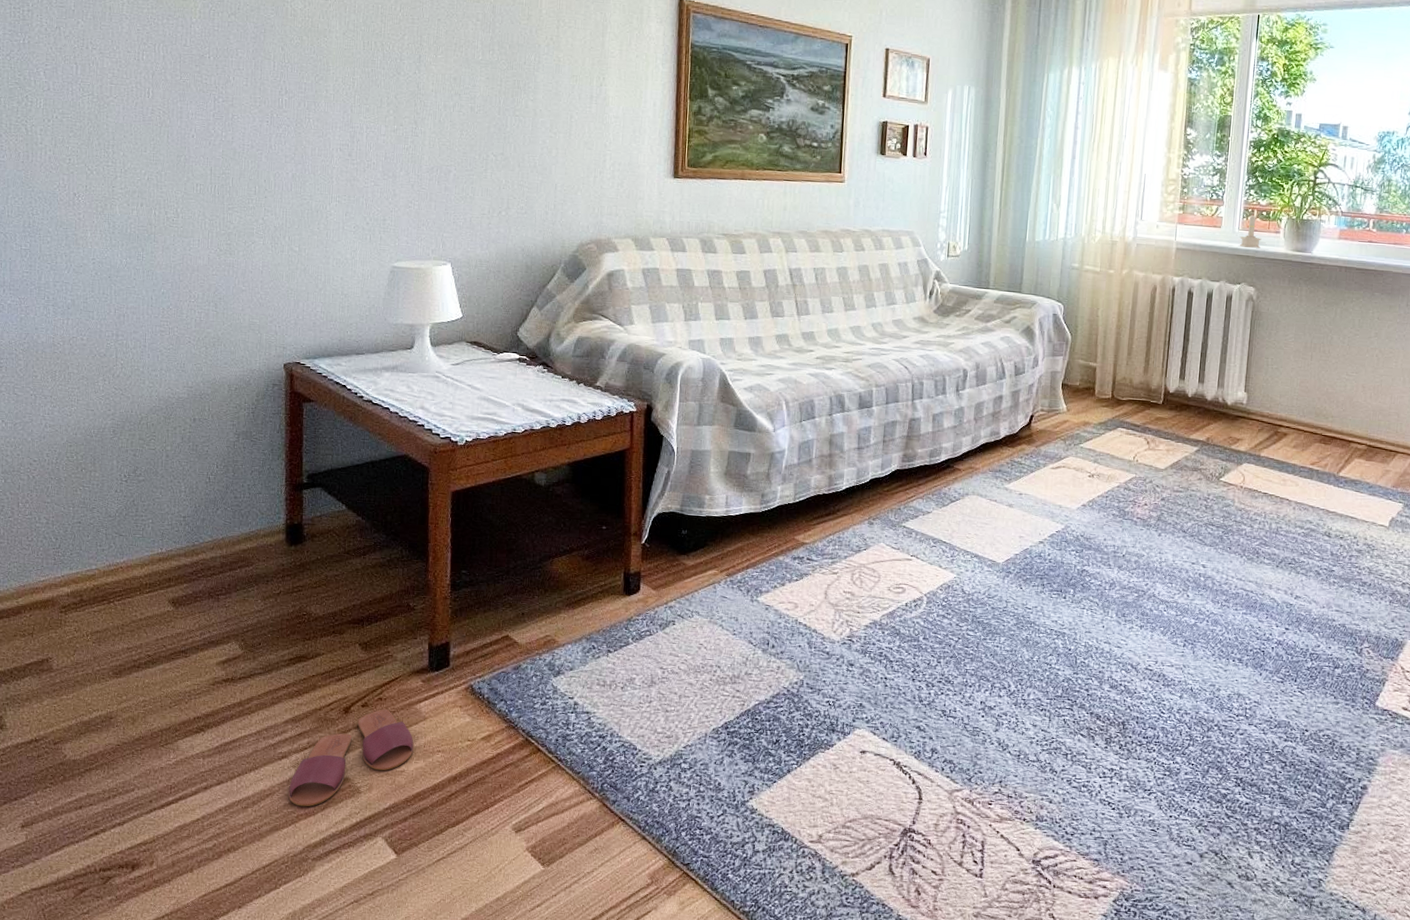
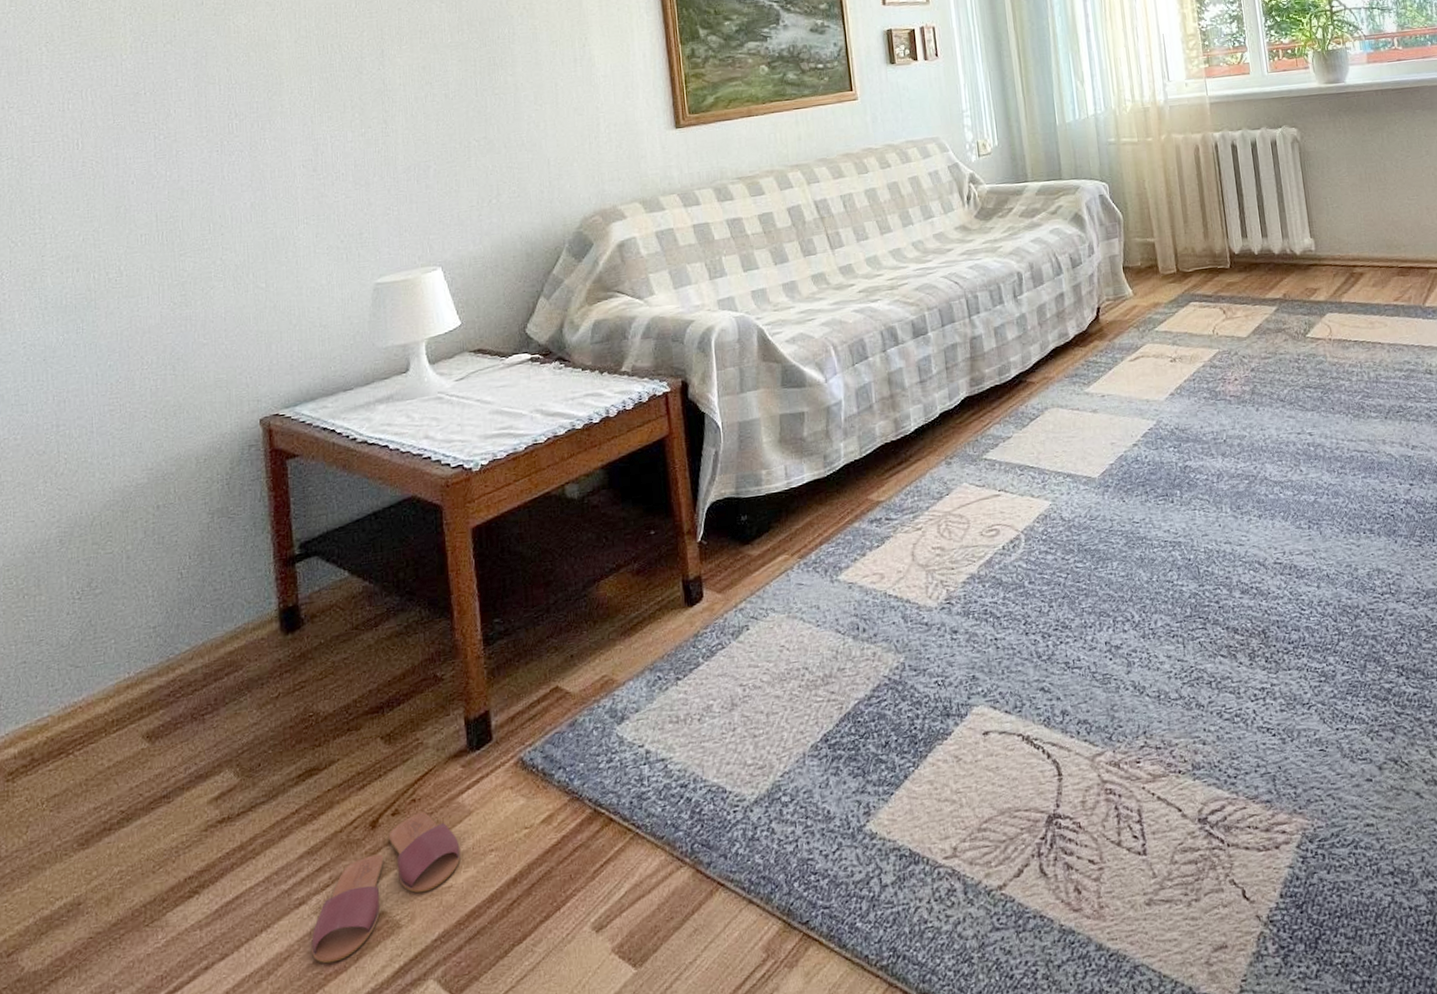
candle: present [1239,213,1262,248] -> none [1270,53,1294,90]

